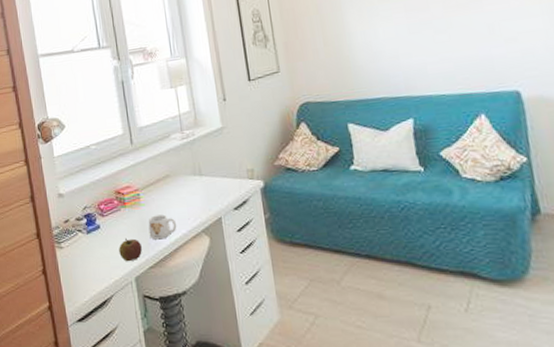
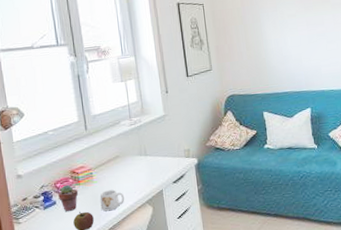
potted succulent: none [102,206,125,238] -> present [58,184,79,212]

